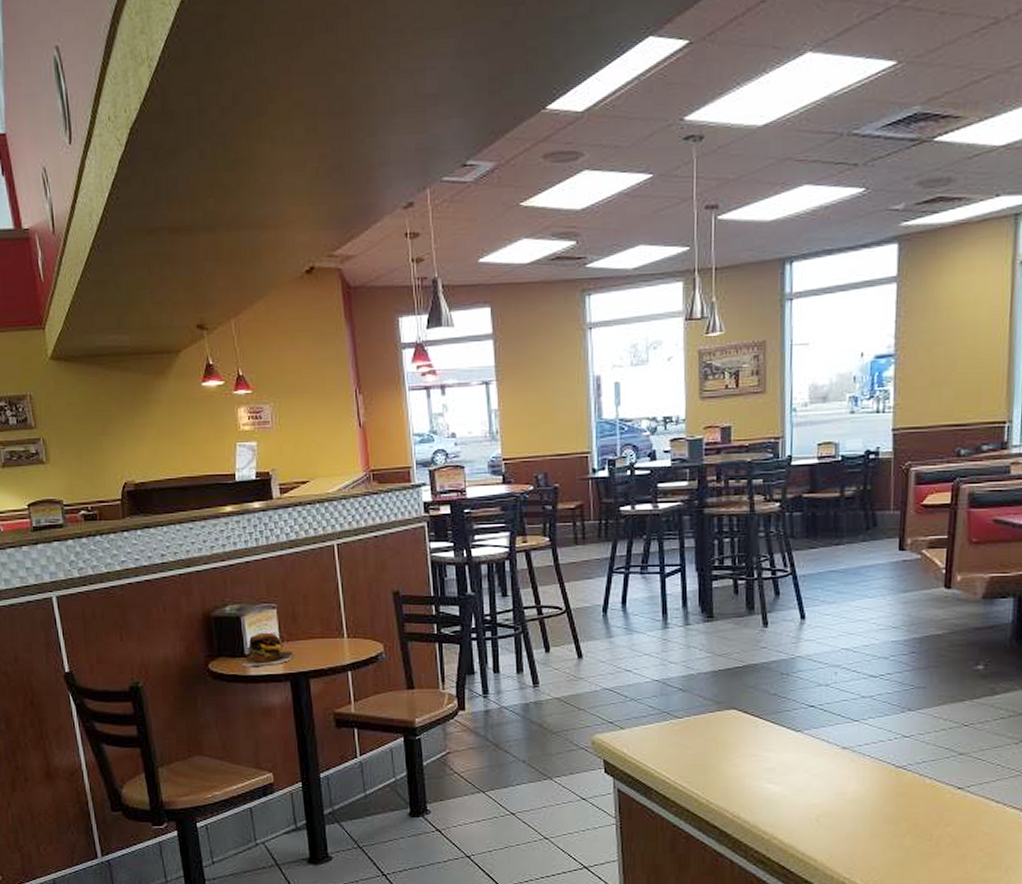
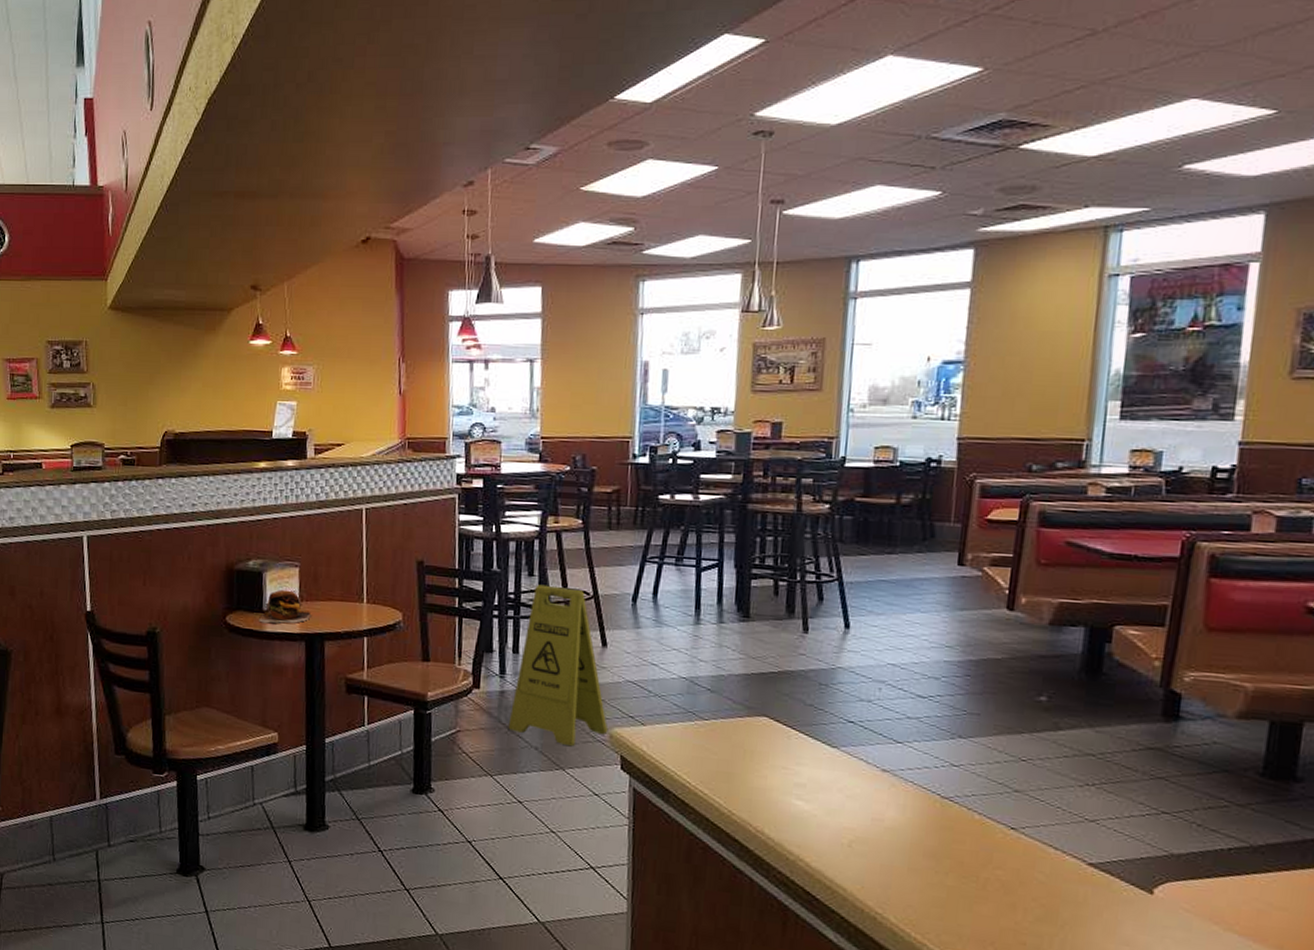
warning sign: none [495,604,590,757] -> present [508,584,608,747]

